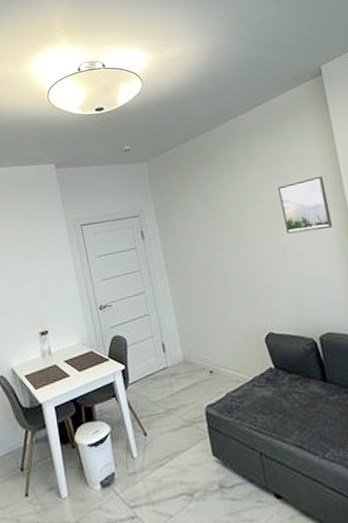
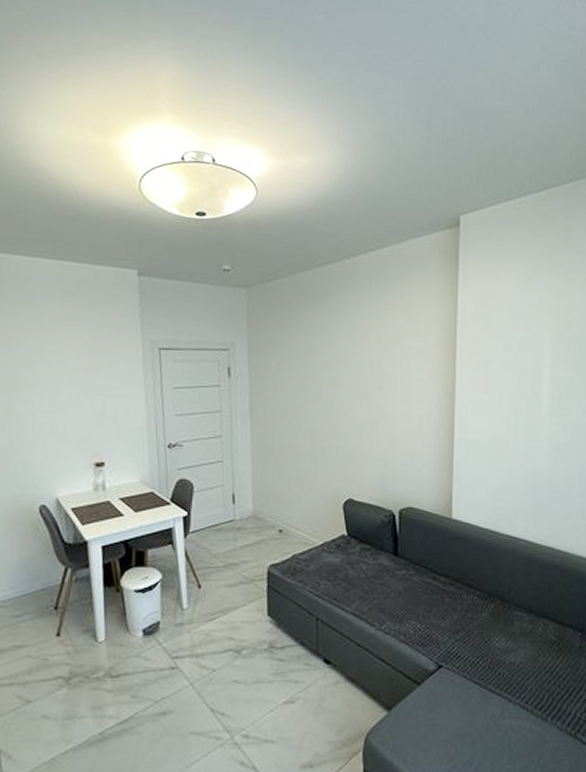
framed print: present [277,176,333,234] -> none [386,340,437,399]

